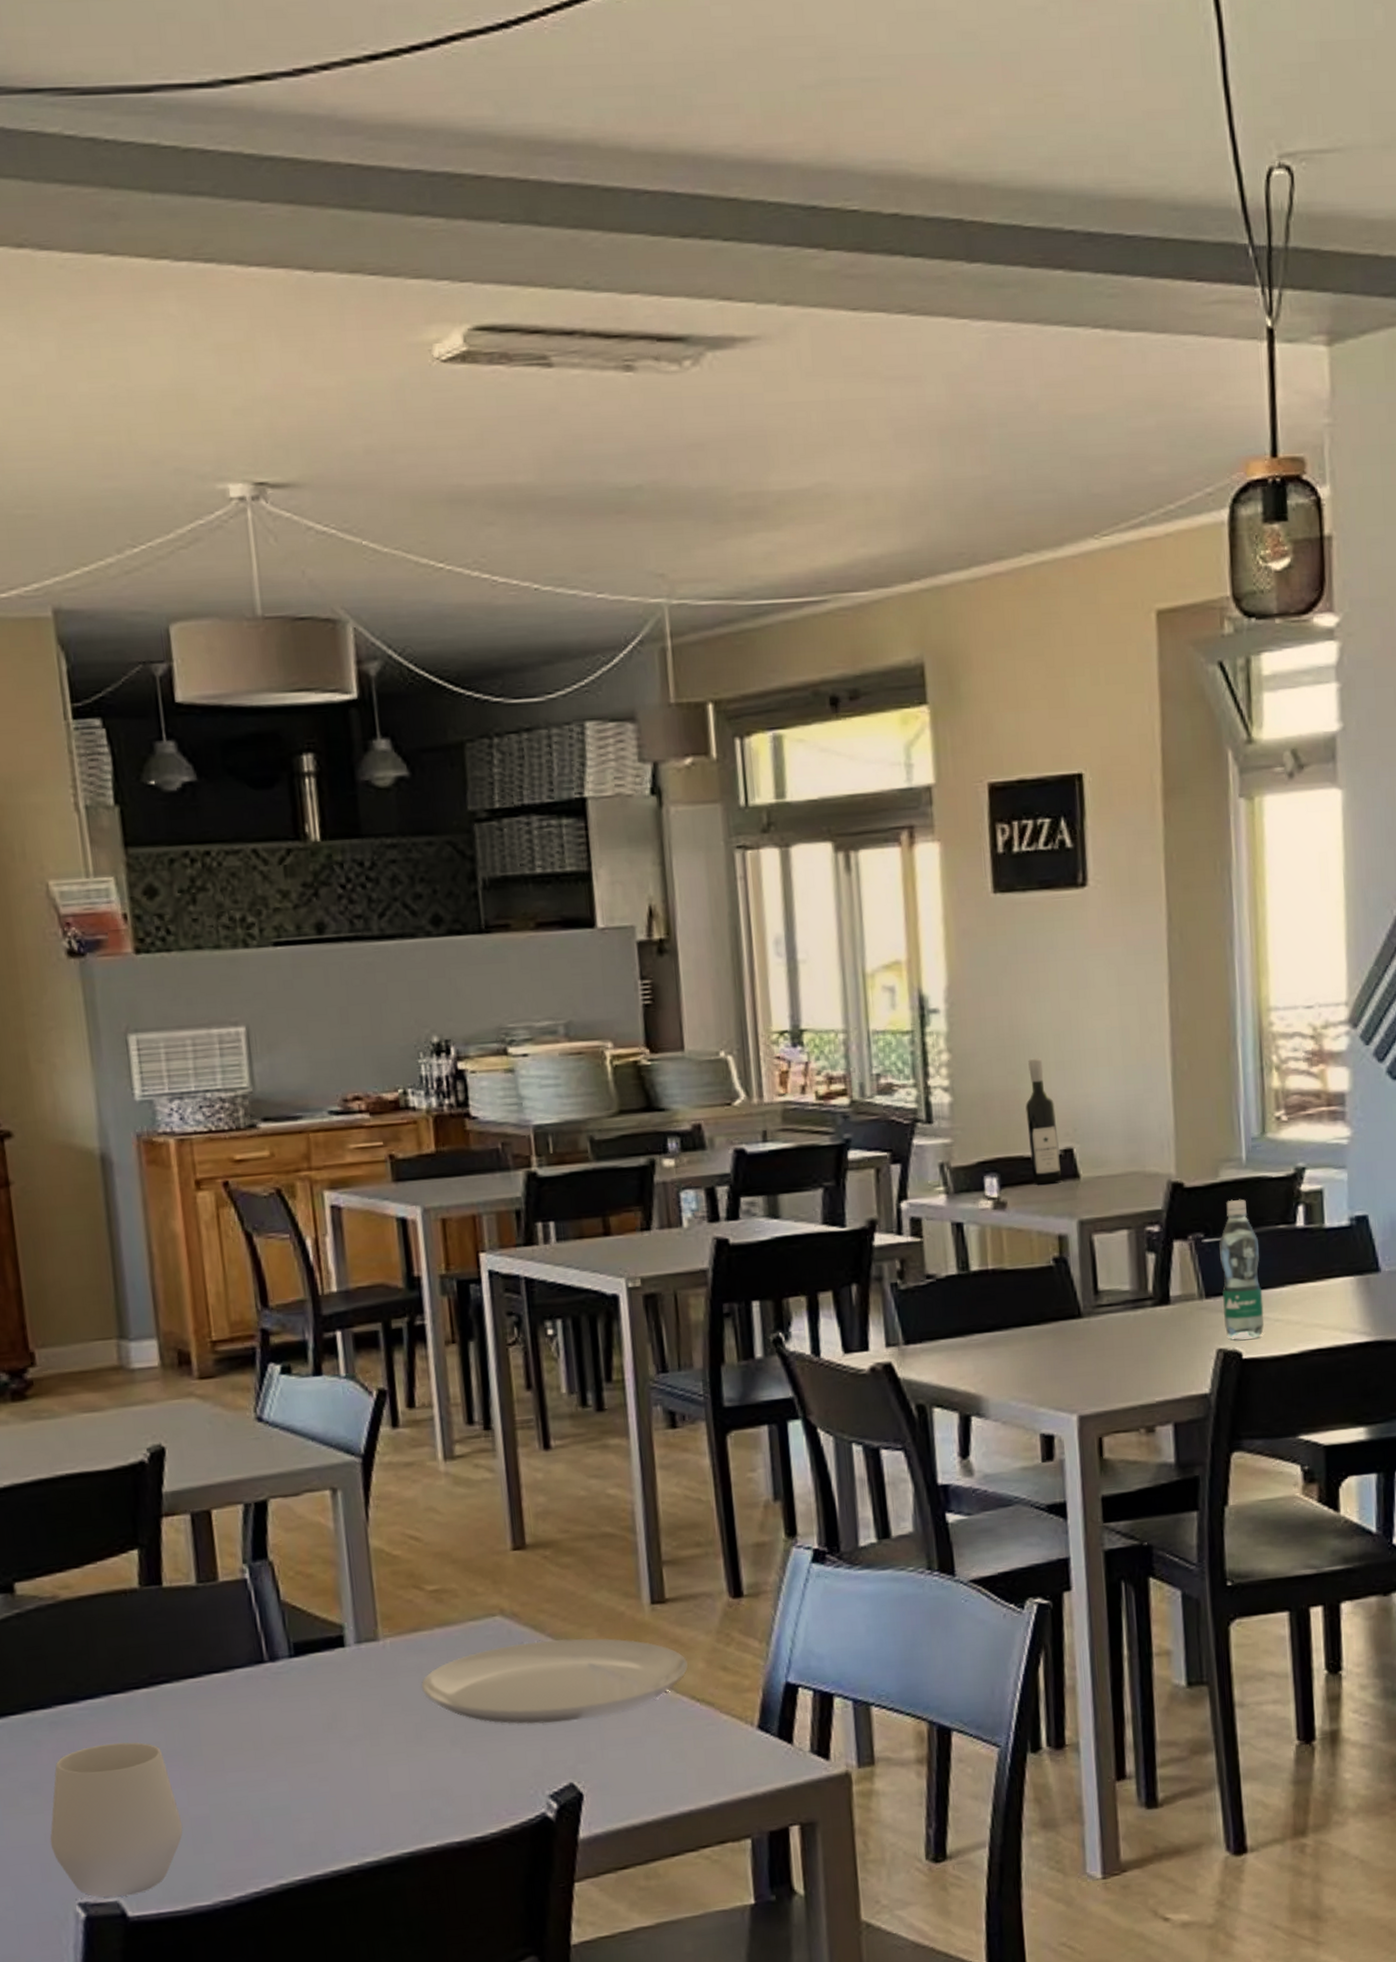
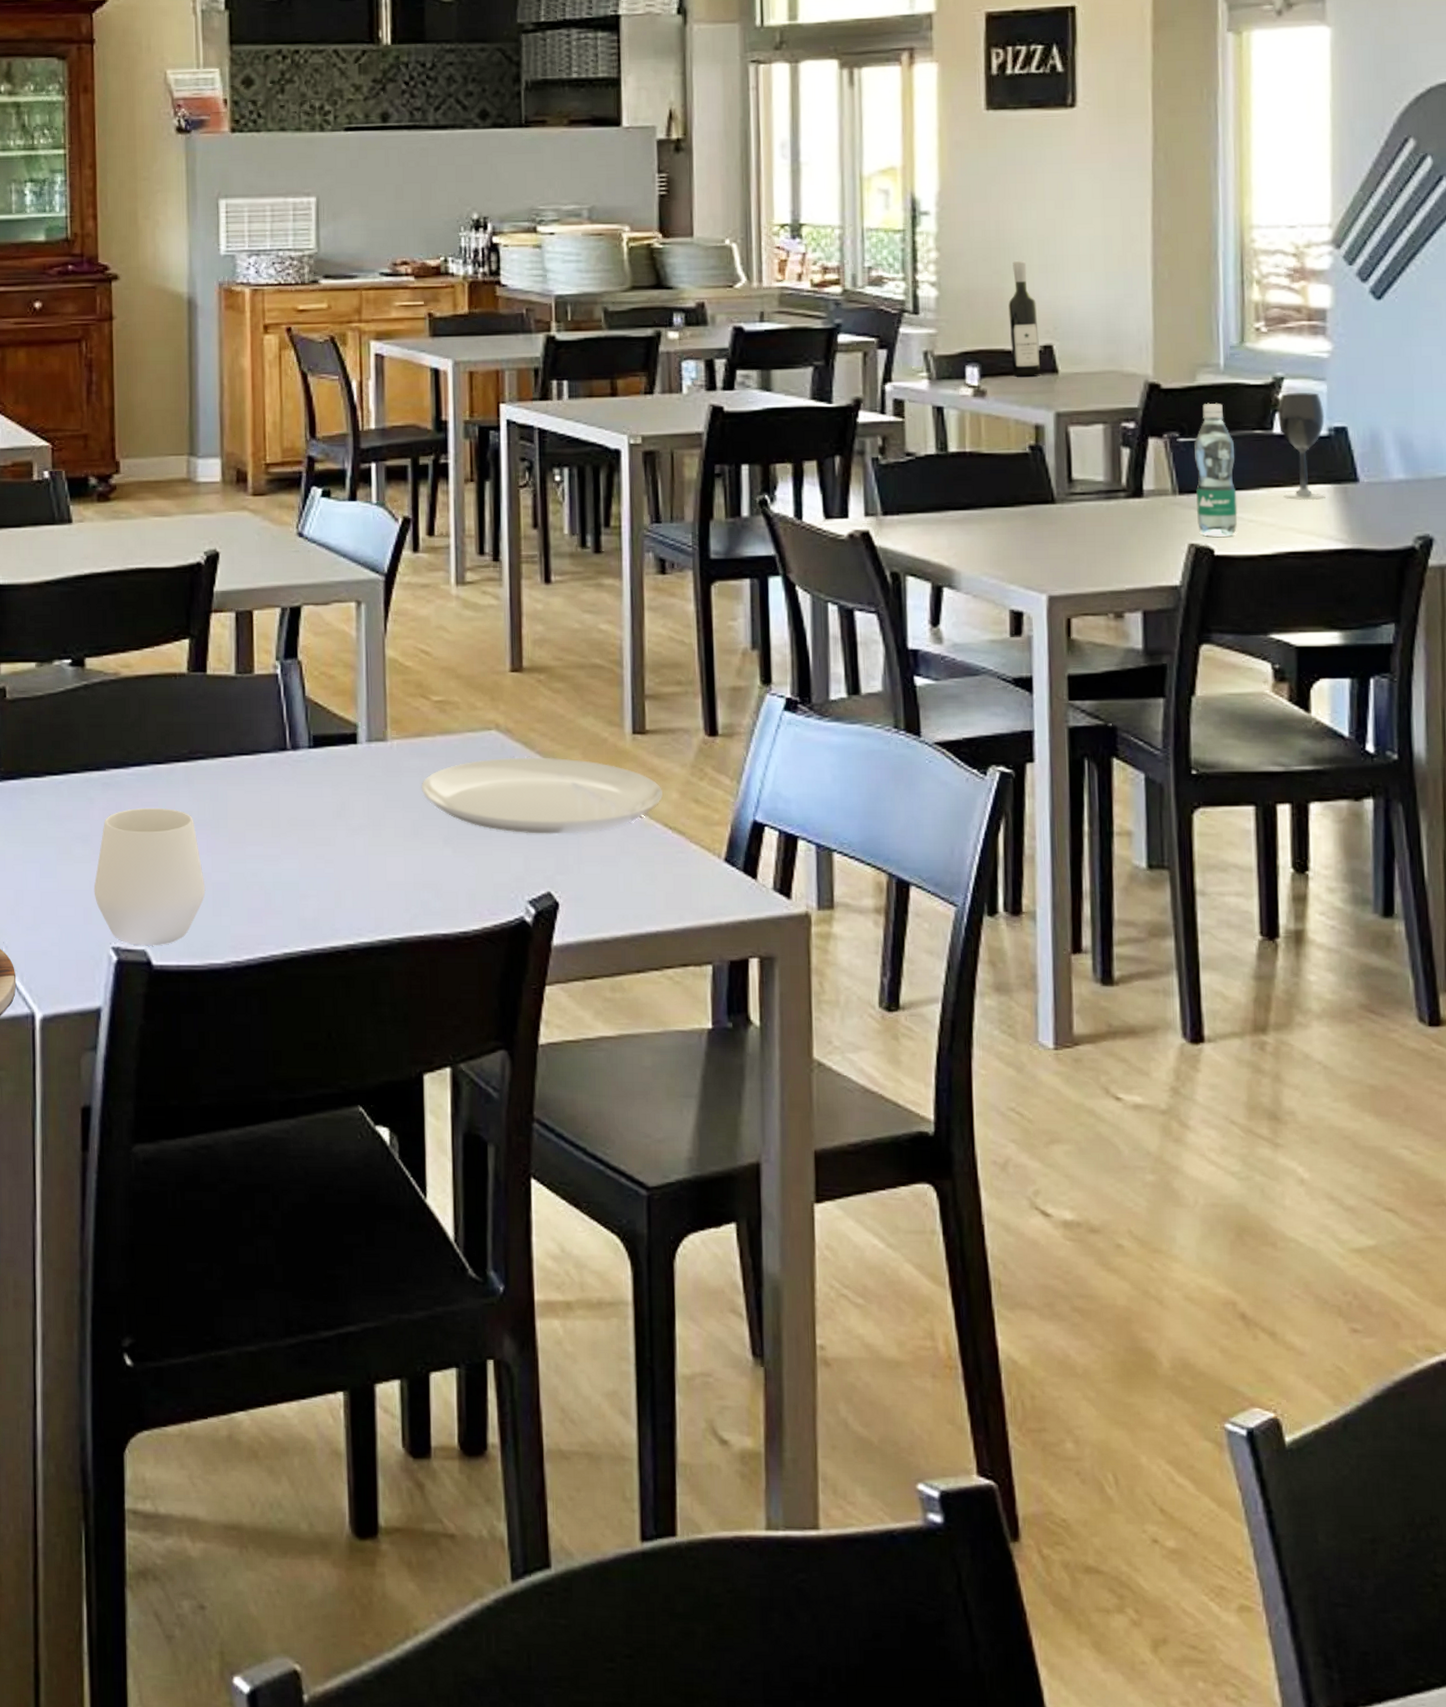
wine glass: none [1299,1181,1349,1296] -> present [1276,393,1326,501]

